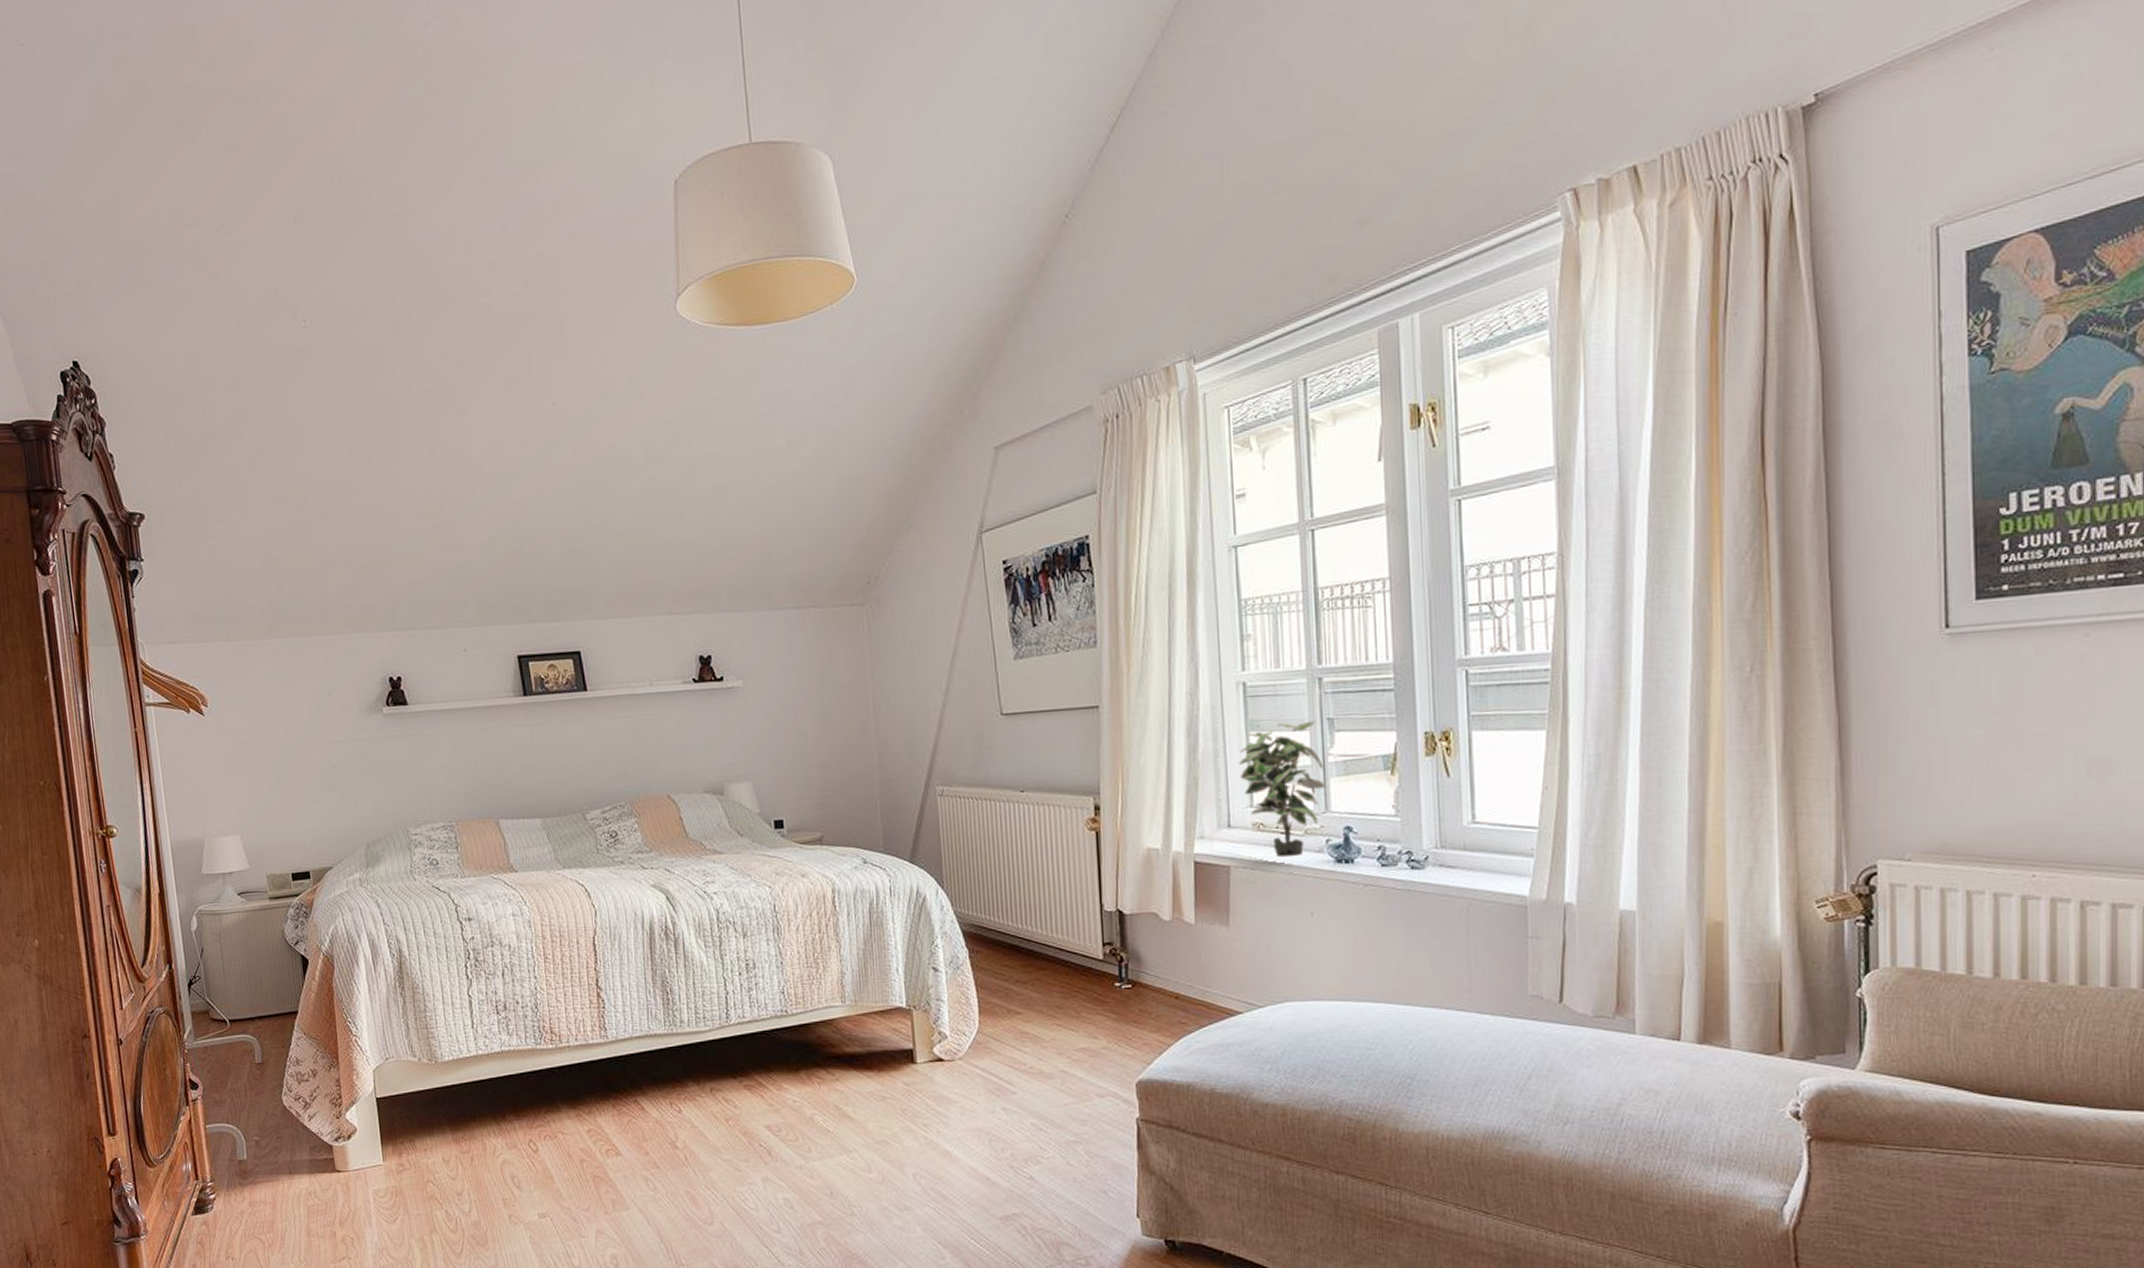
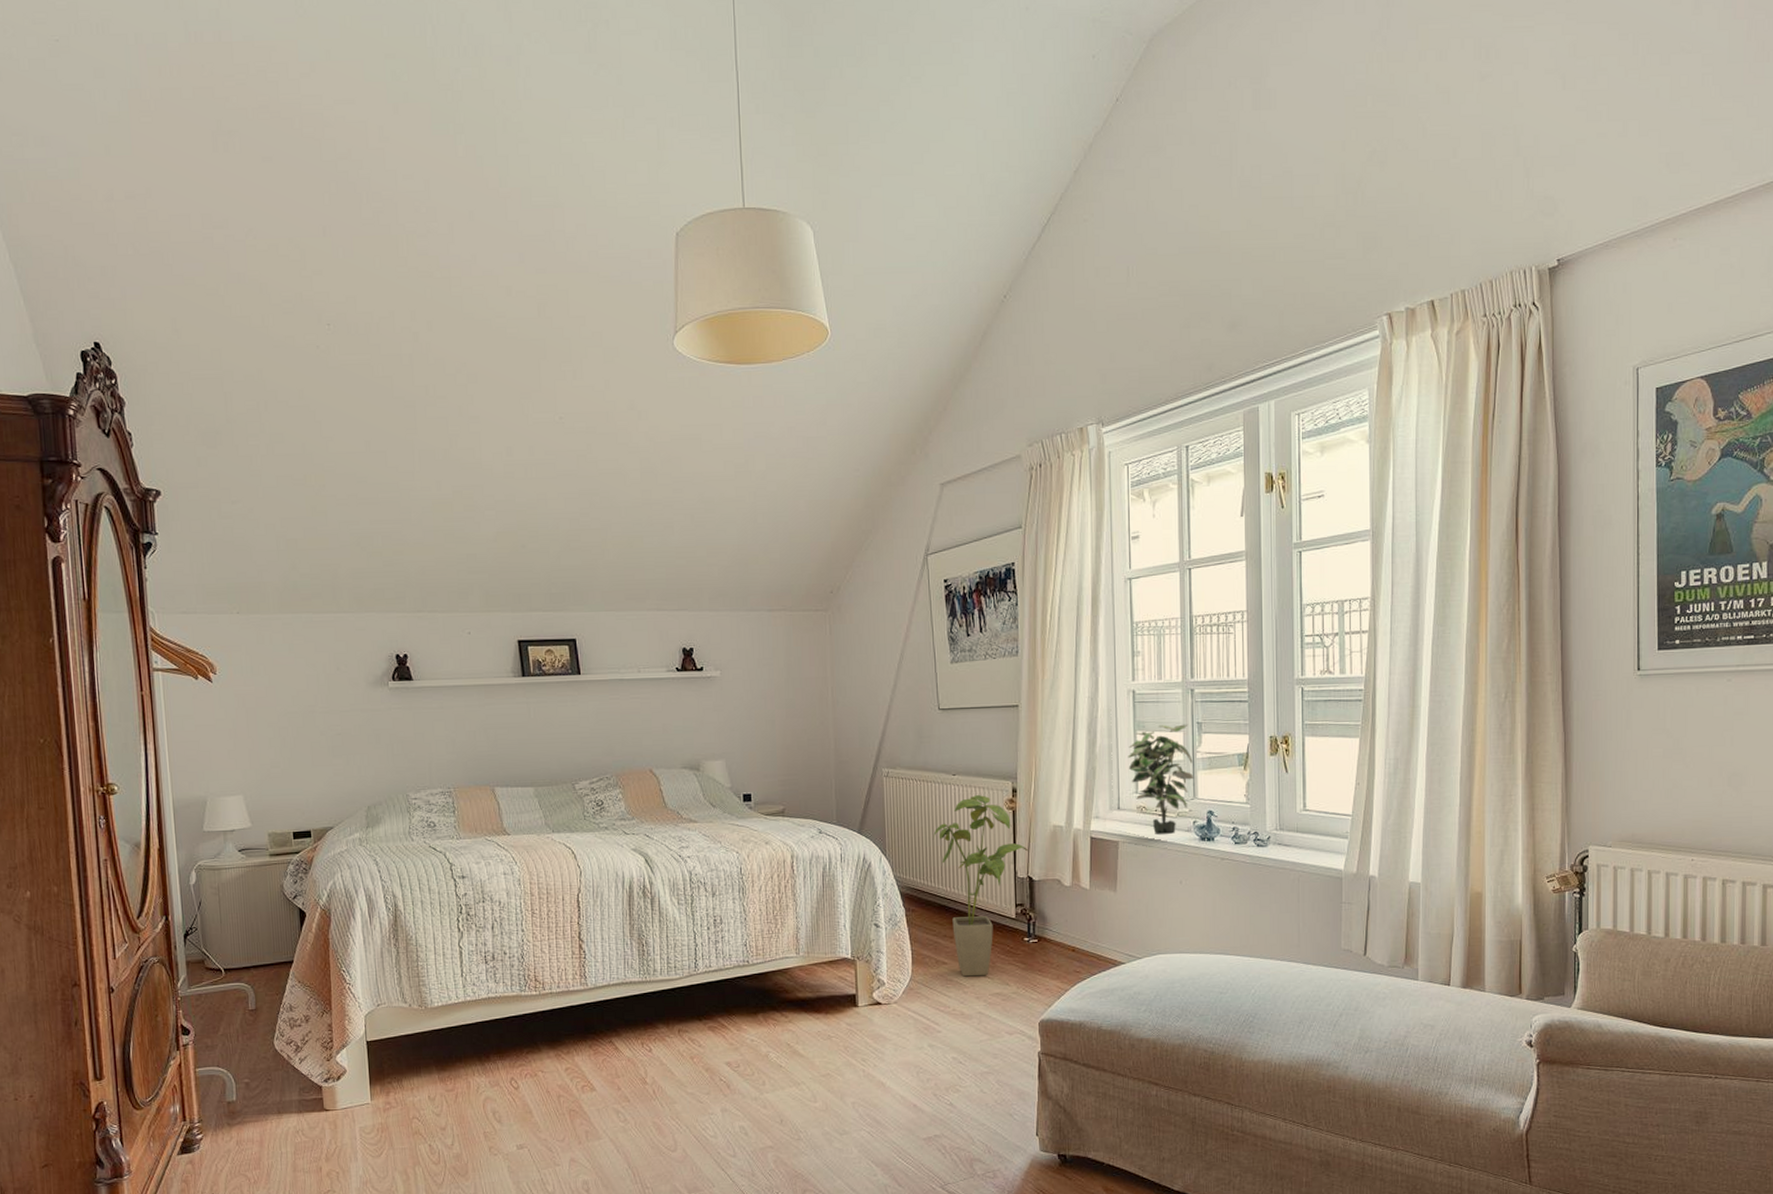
house plant: none [998,813,1116,1029] -> present [932,794,1028,977]

